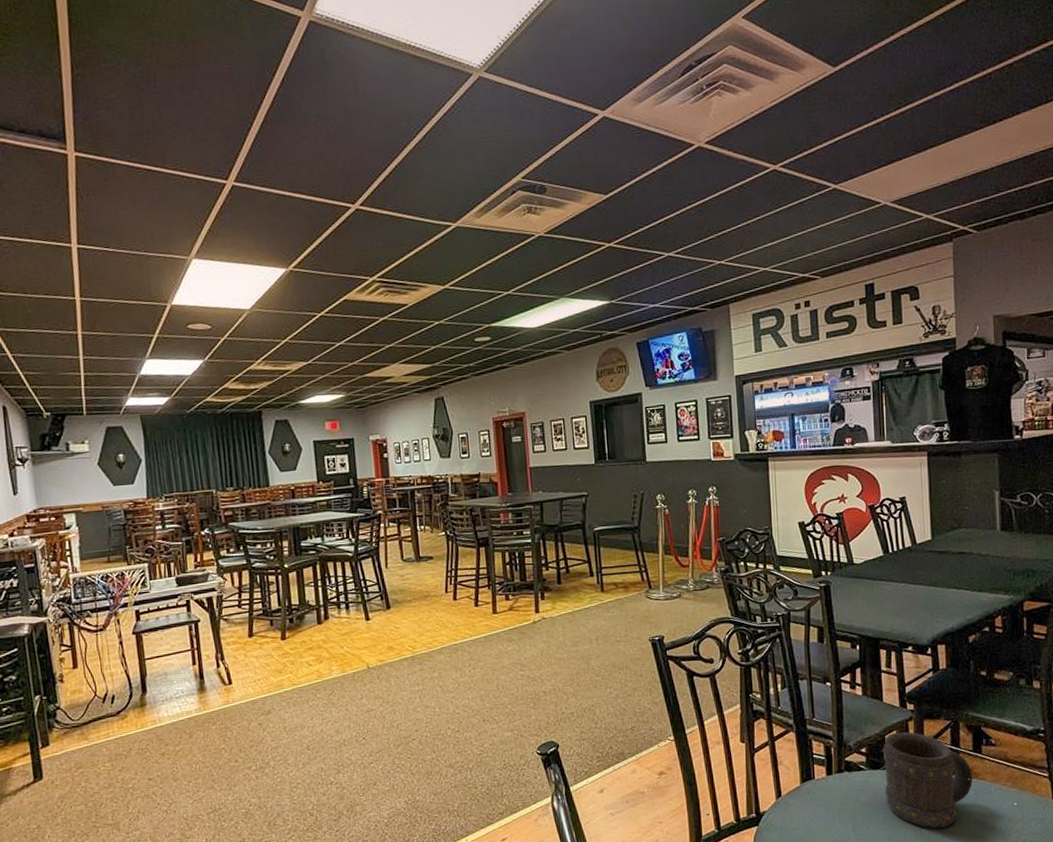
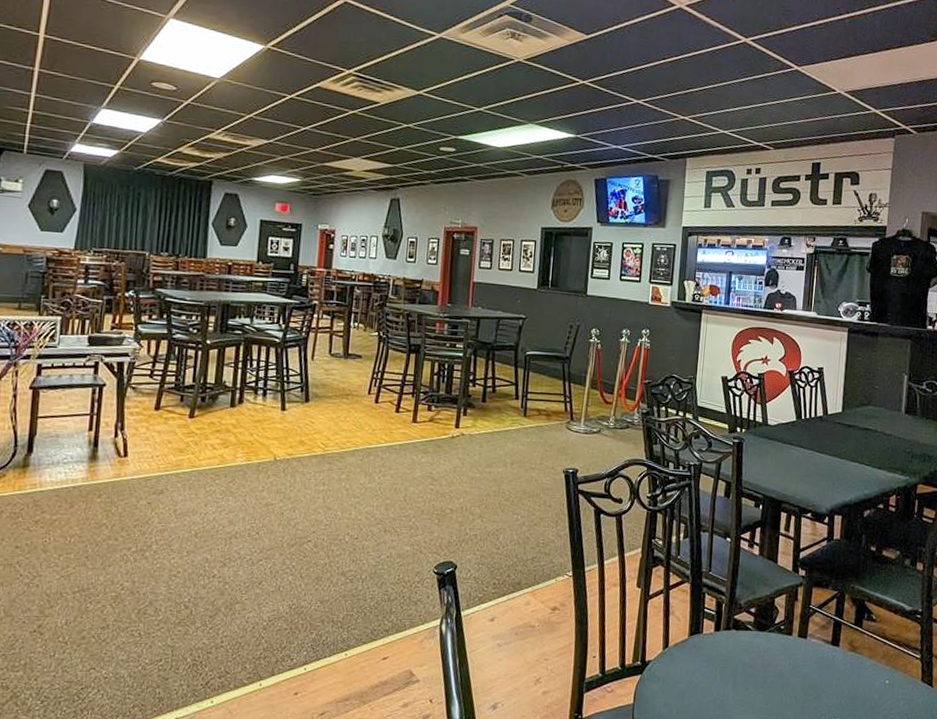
beer mug: present [882,732,973,829] -> none [767,596,852,698]

